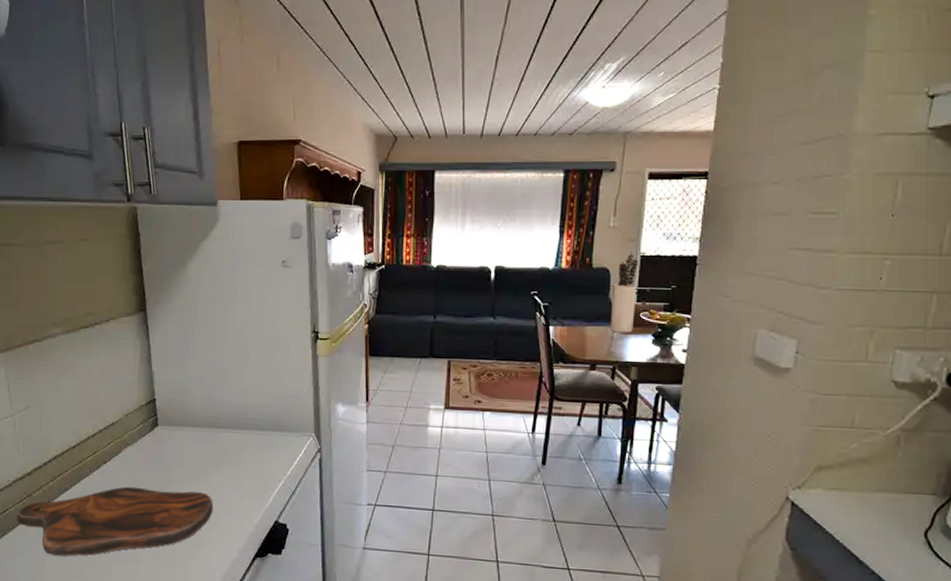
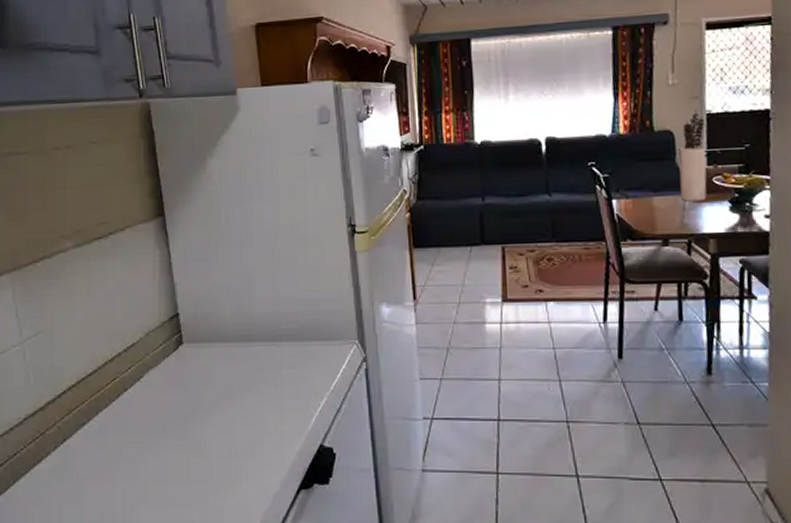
cutting board: present [16,486,213,557] -> none [28,416,249,502]

